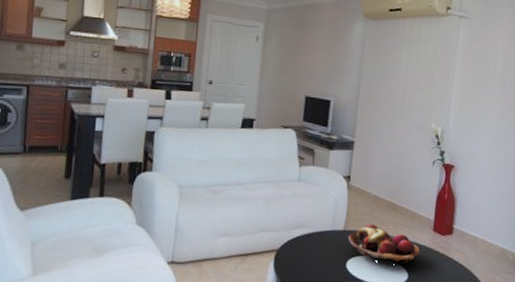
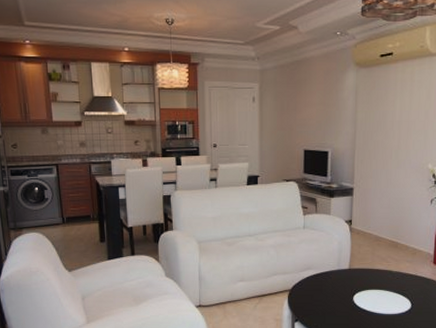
fruit basket: present [348,223,420,265] -> none [354,261,422,297]

